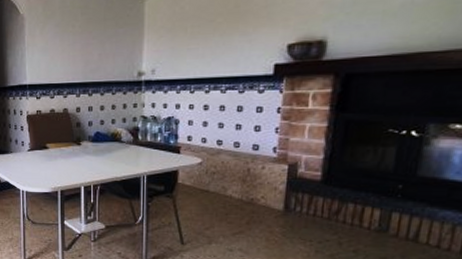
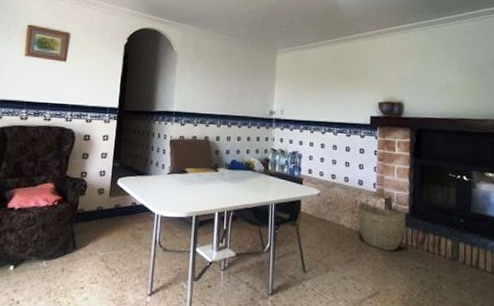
woven basket: none [249,158,317,224] -> present [357,193,407,252]

